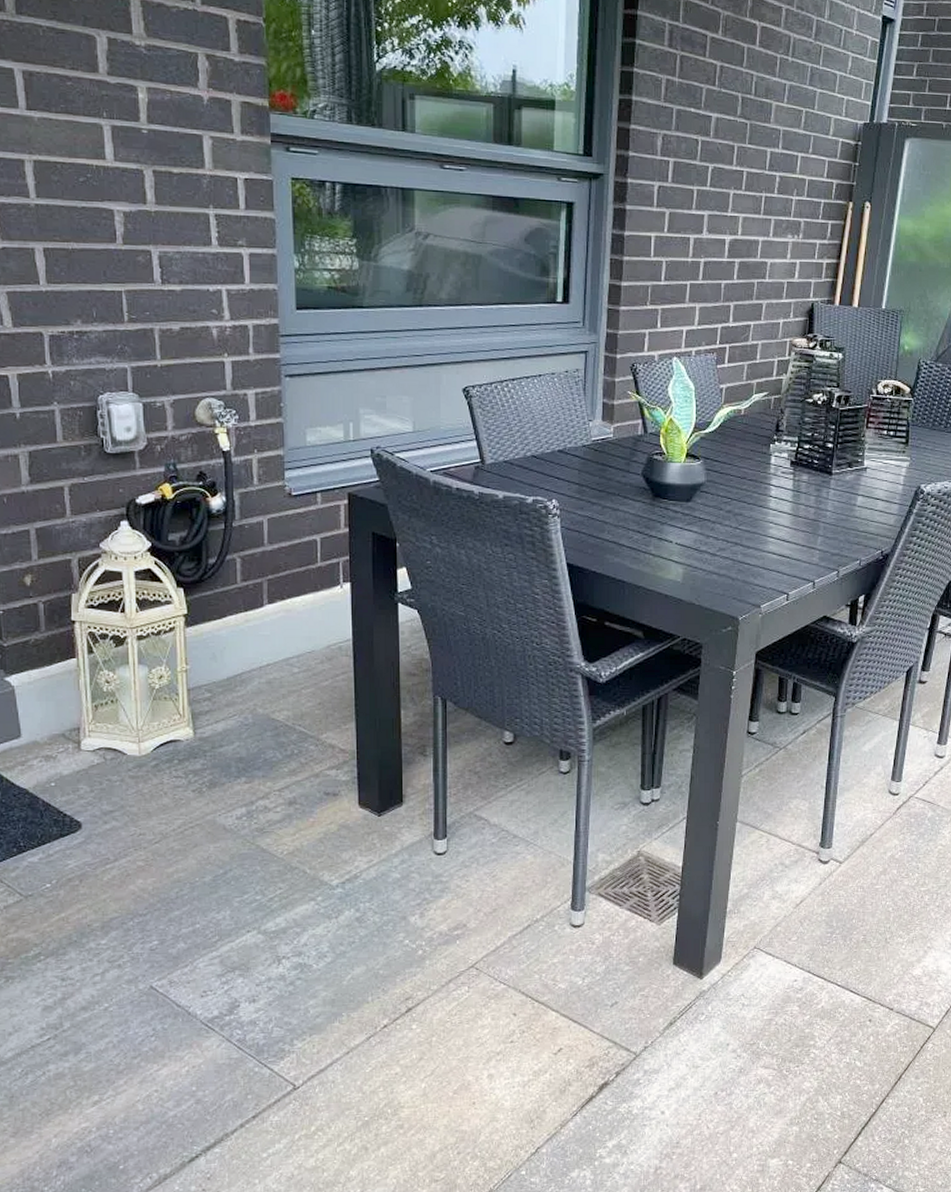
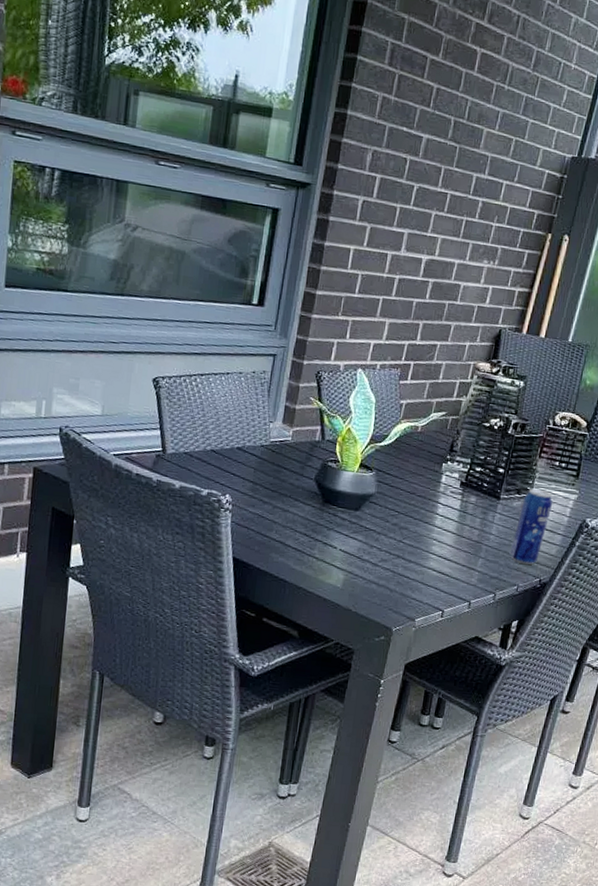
beverage can: none [848,460,886,538] -> present [509,488,553,565]

